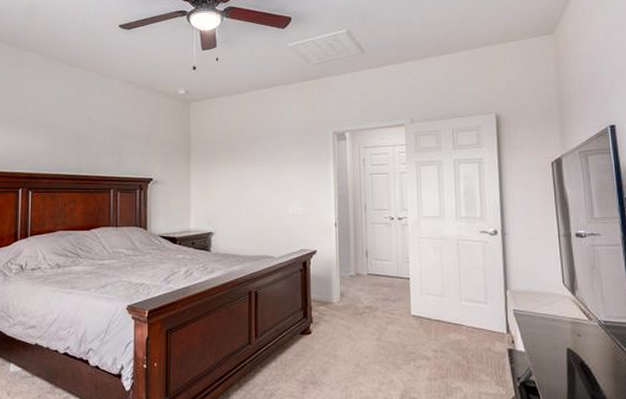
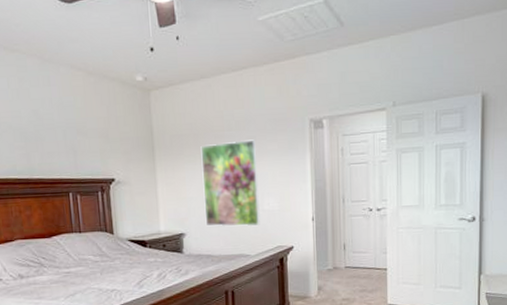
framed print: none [232,148,285,229] -> present [200,139,260,227]

